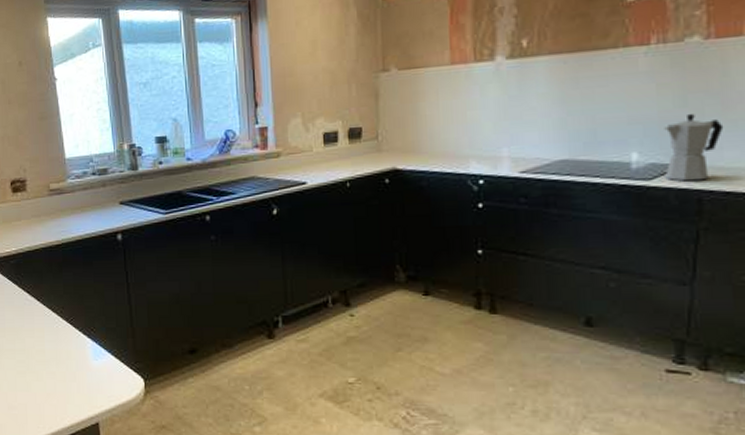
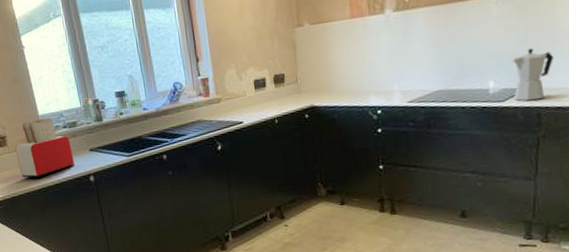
toaster: none [35,162,102,232] -> present [15,117,75,179]

